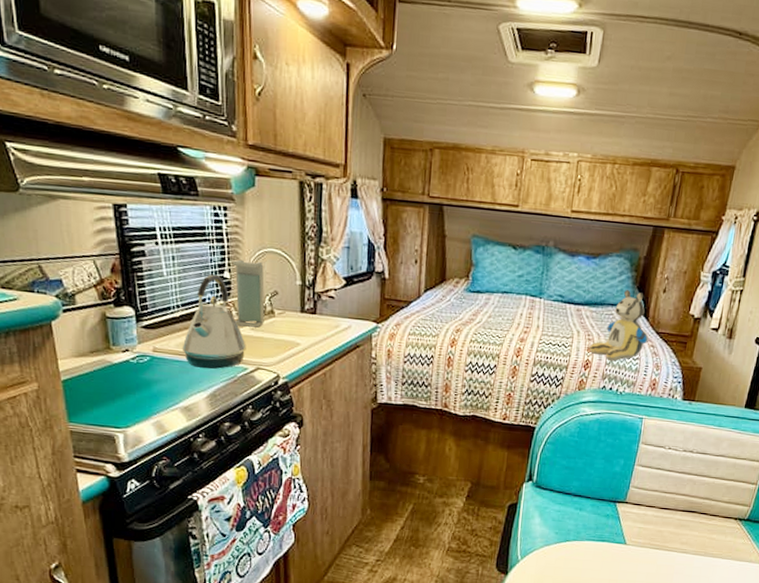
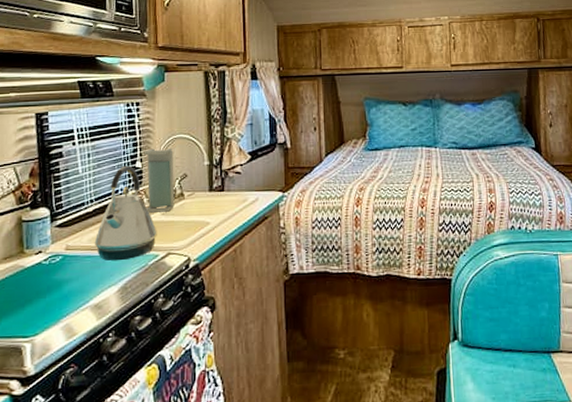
stuffed animal: present [589,289,649,362] -> none [491,128,546,200]

